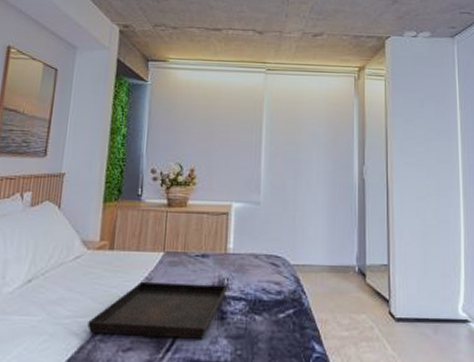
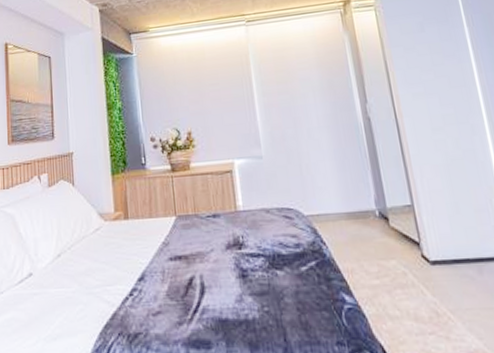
serving tray: present [87,281,228,339] -> none [117,243,244,300]

